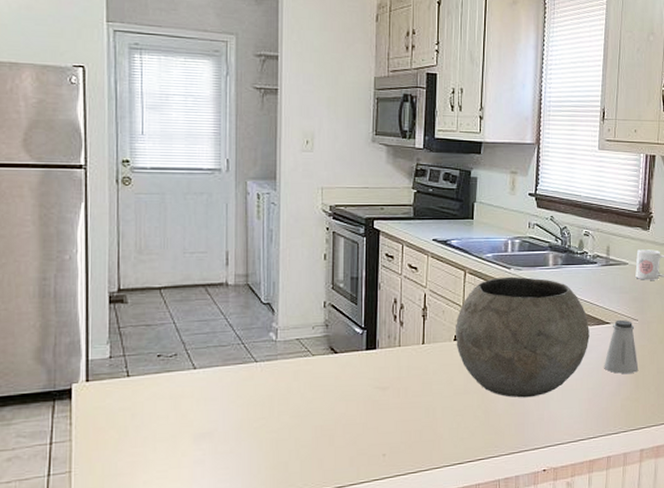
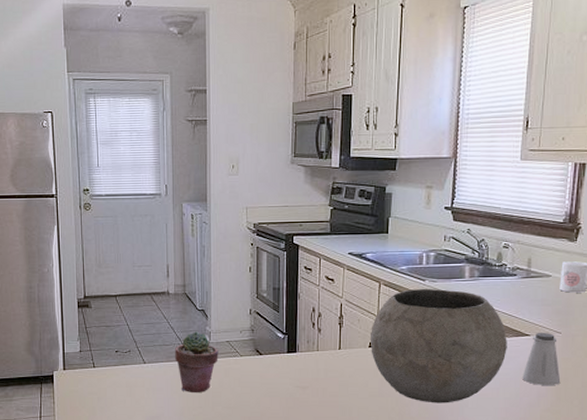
potted succulent: none [233,328,286,401] -> present [175,331,219,392]

